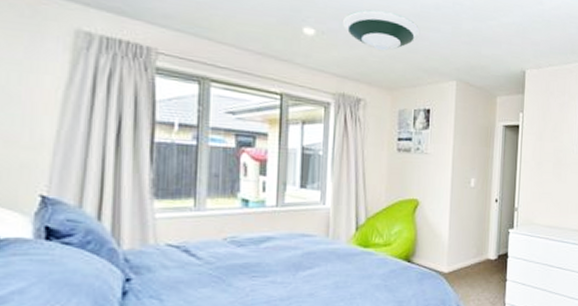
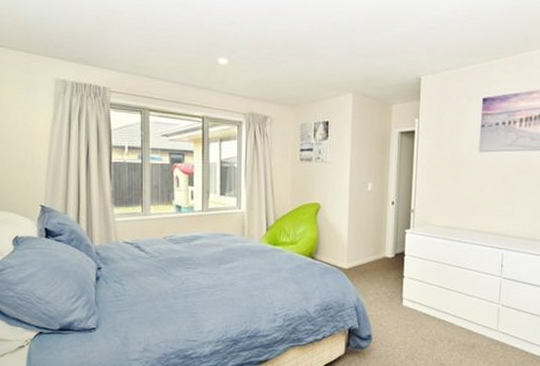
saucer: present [342,9,420,51] -> none [249,35,318,71]

